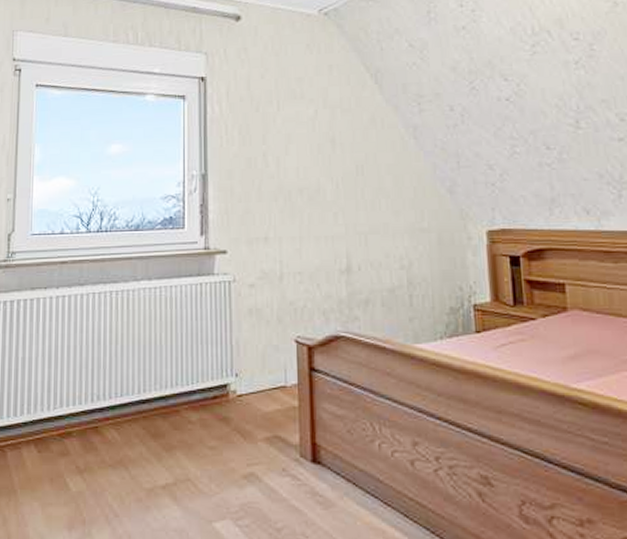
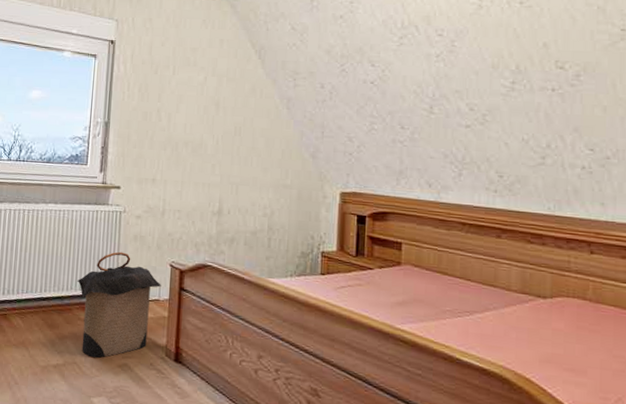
laundry hamper: none [183,331,287,470] -> present [77,251,161,358]

